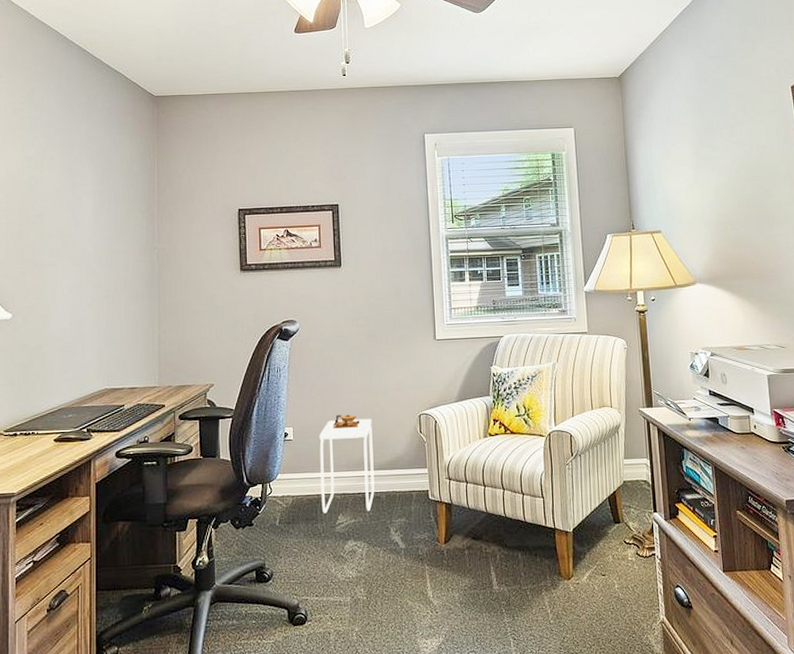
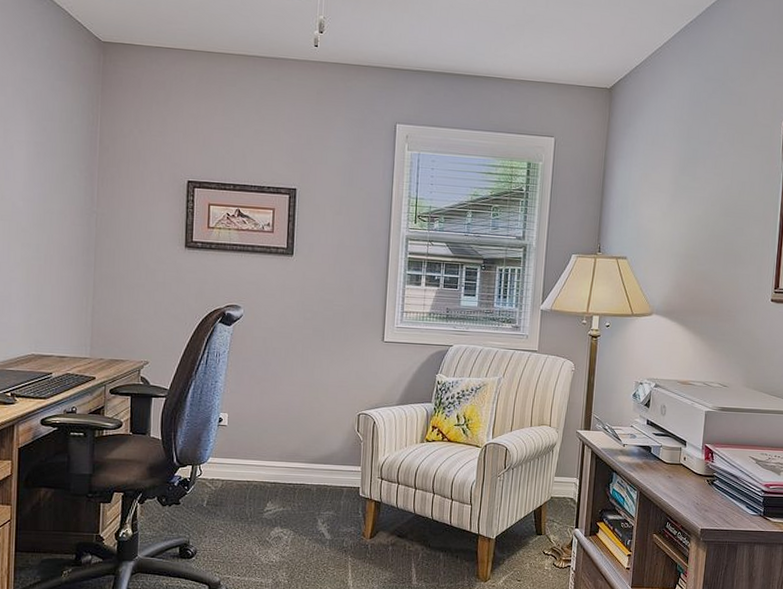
side table: present [319,414,375,514] -> none [251,406,310,501]

